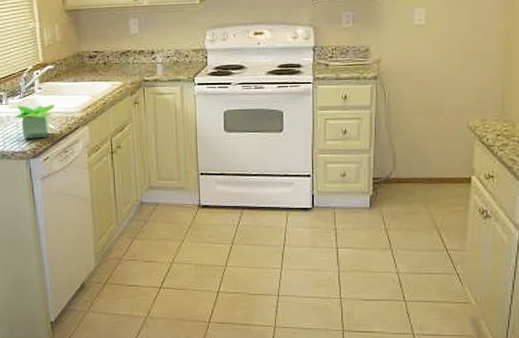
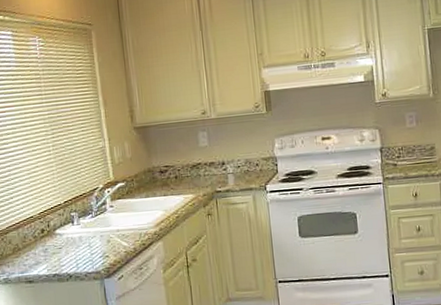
potted plant: present [14,104,55,139] -> none [86,221,128,259]

